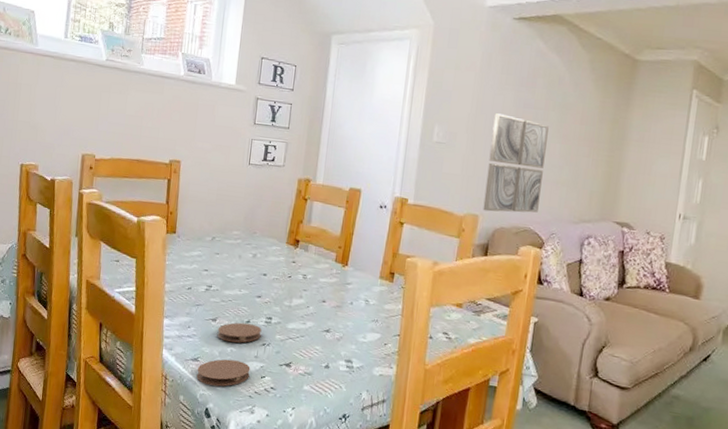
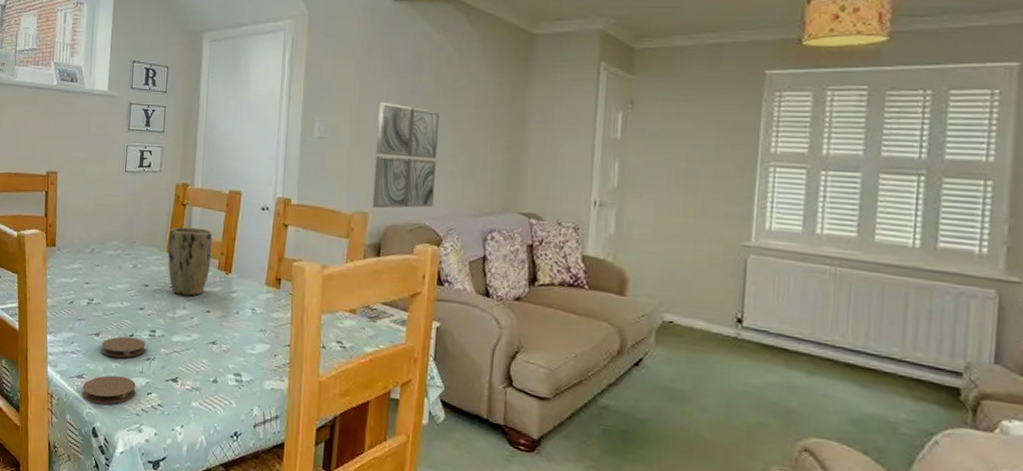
plant pot: none [287,220,332,286] -> present [168,226,213,296]

